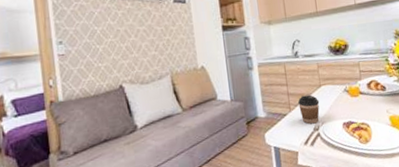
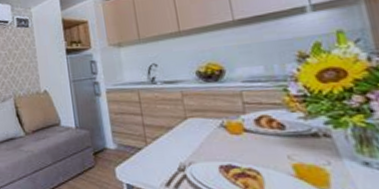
coffee cup: present [298,95,320,124] -> none [156,128,186,163]

